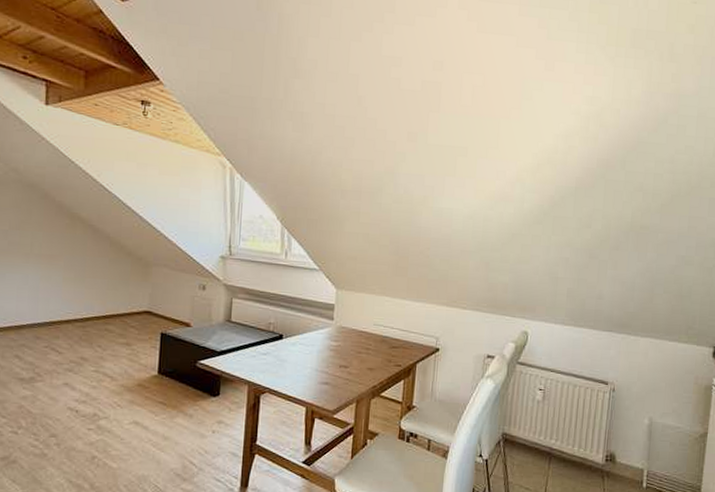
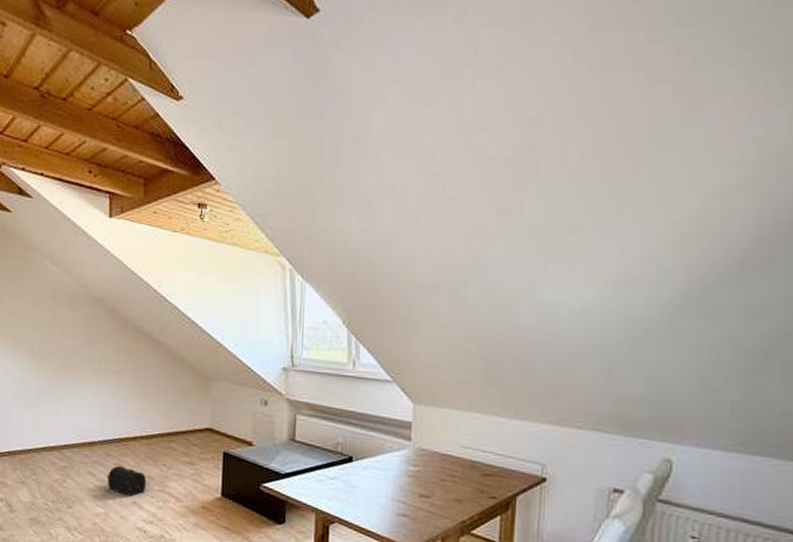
treasure chest: none [35,348,79,378] -> present [107,465,146,497]

